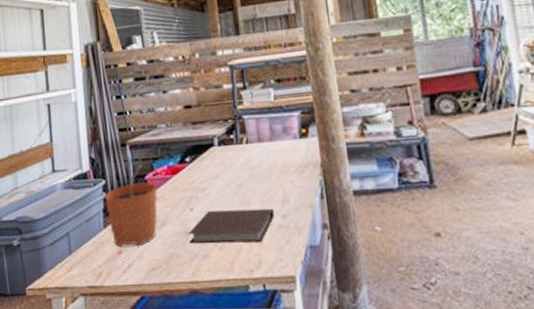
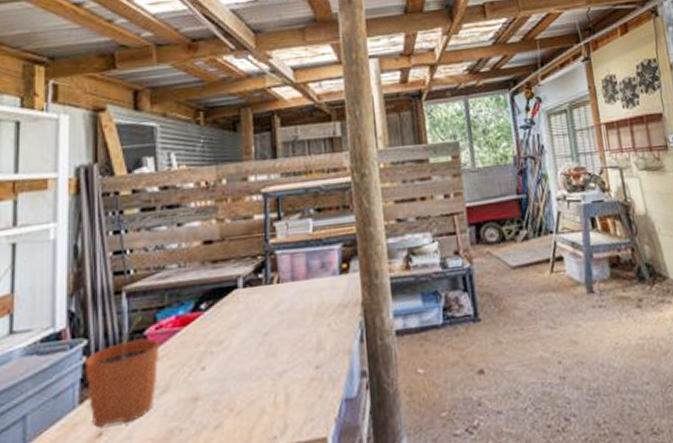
notebook: present [188,208,274,244] -> none [197,358,306,412]

